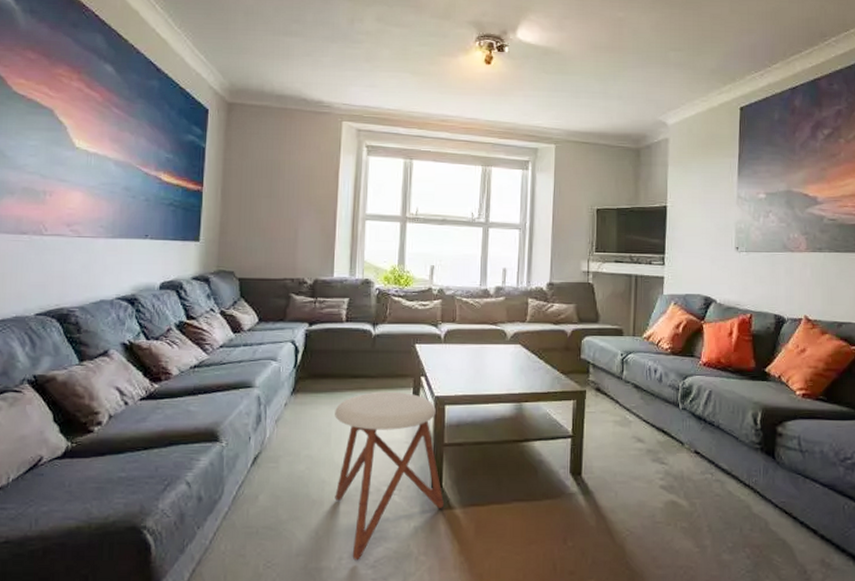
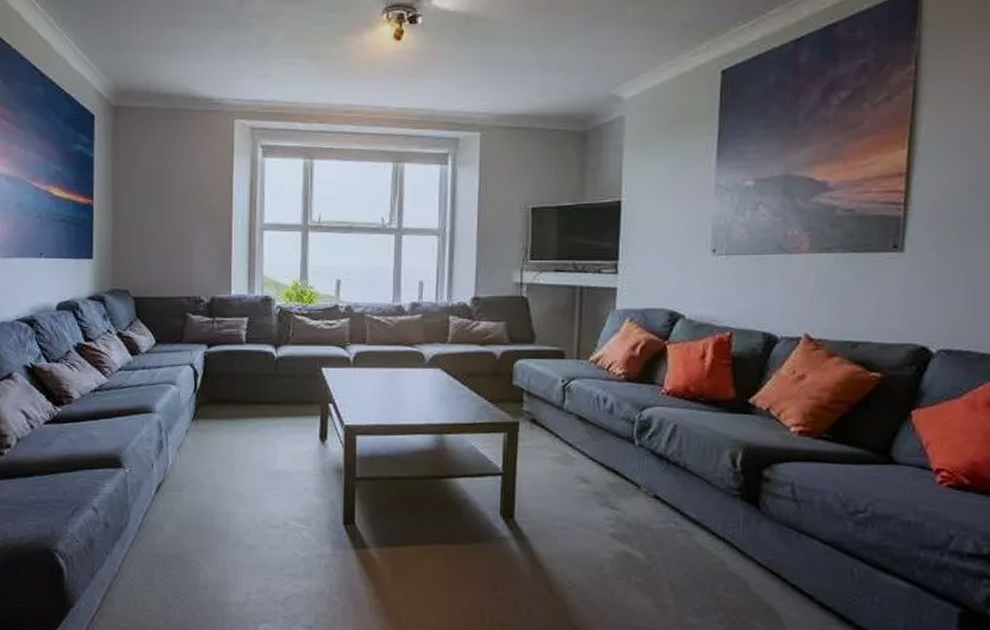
stool: present [335,391,444,560] -> none [238,419,357,596]

